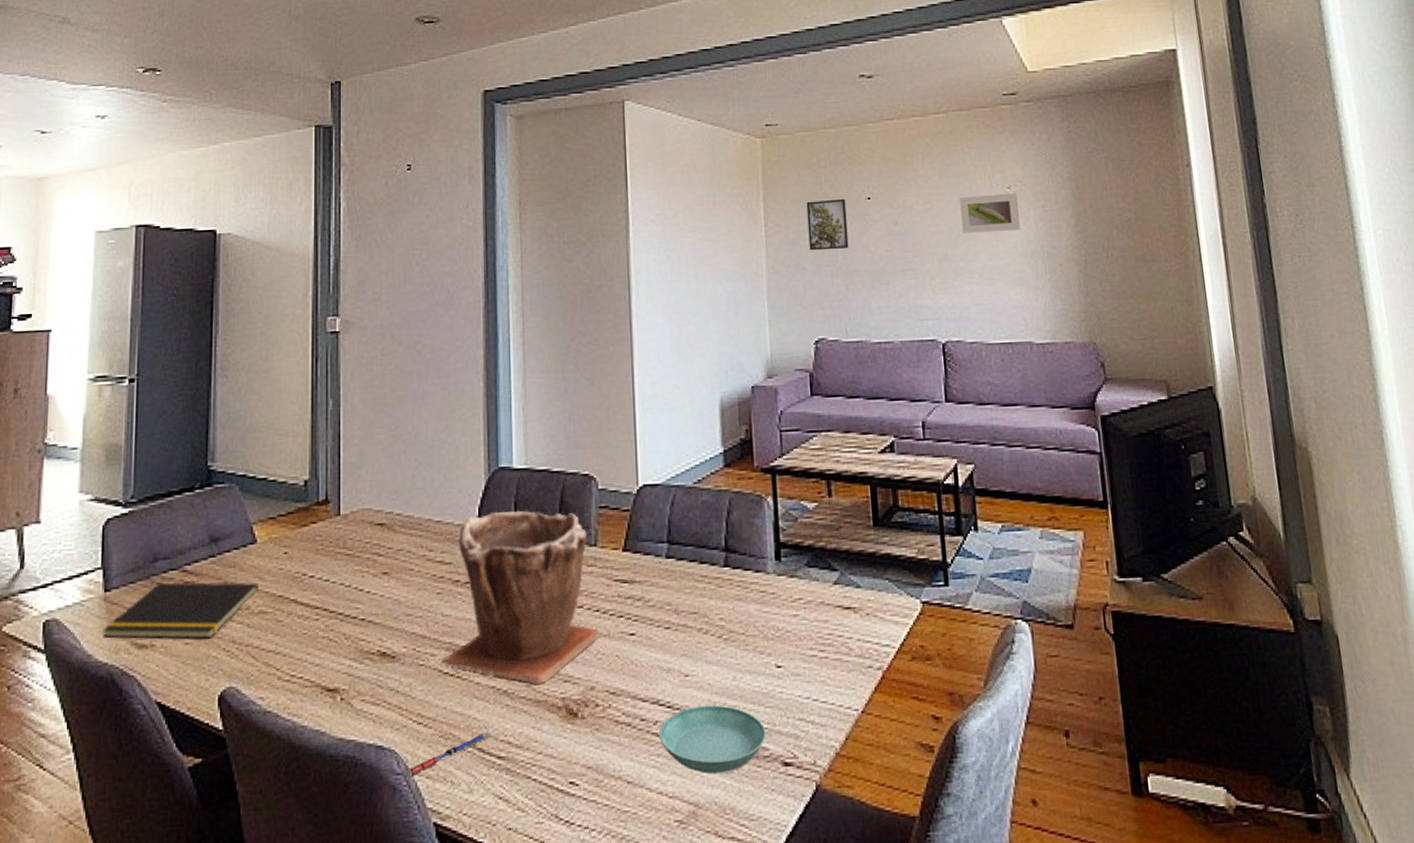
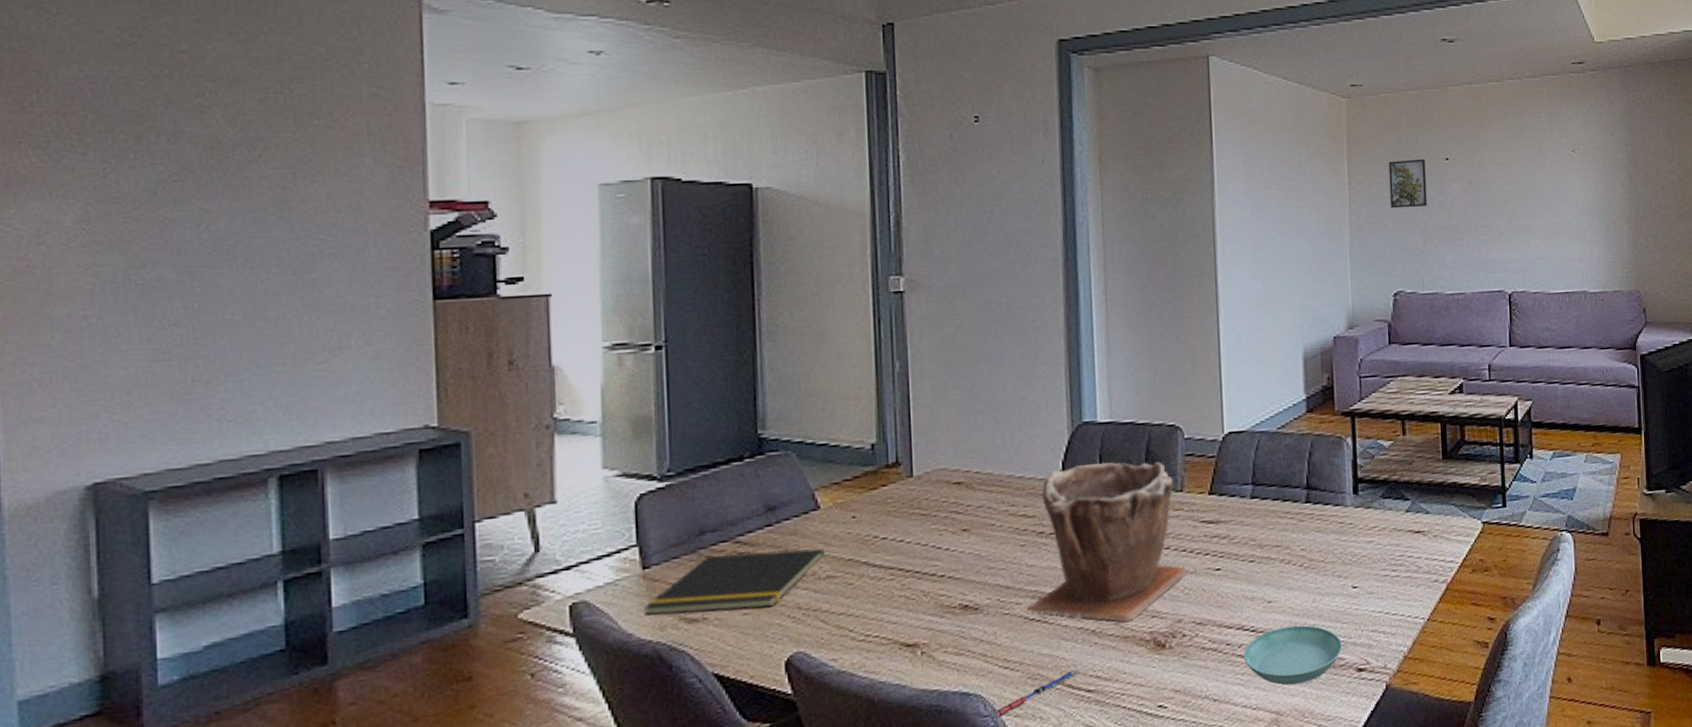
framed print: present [960,193,1021,234] -> none [1529,156,1582,193]

